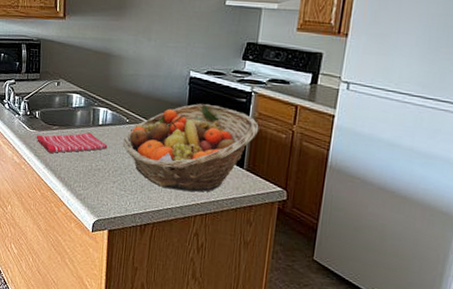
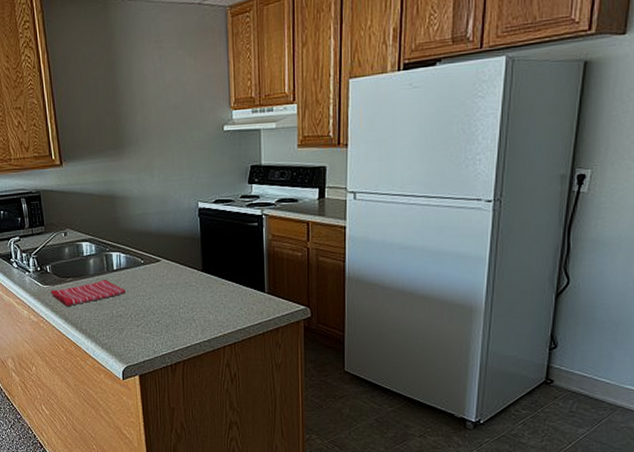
fruit basket: present [122,104,259,192] -> none [140,233,275,324]

